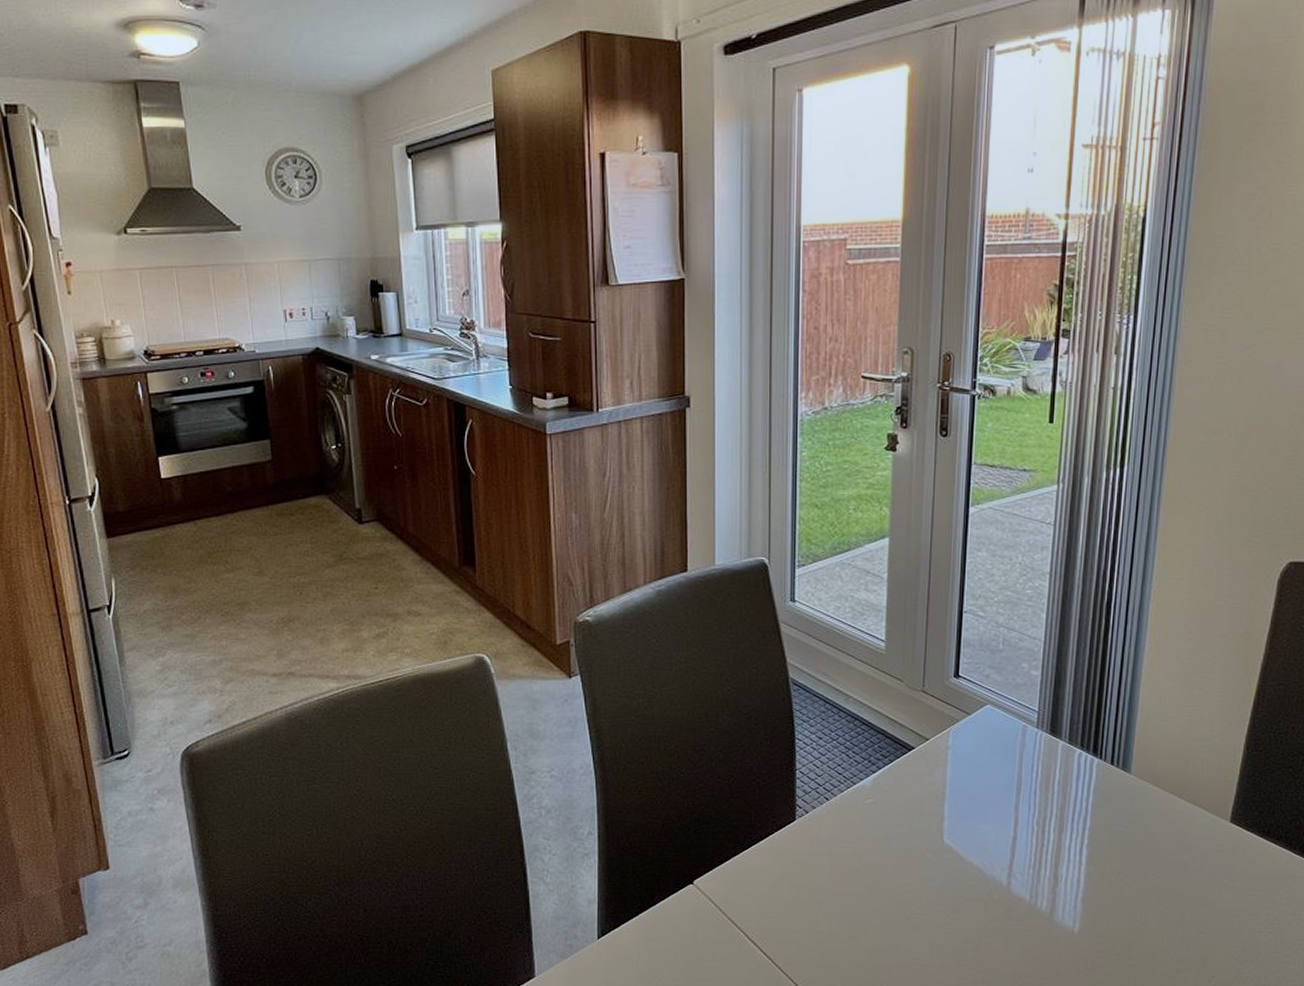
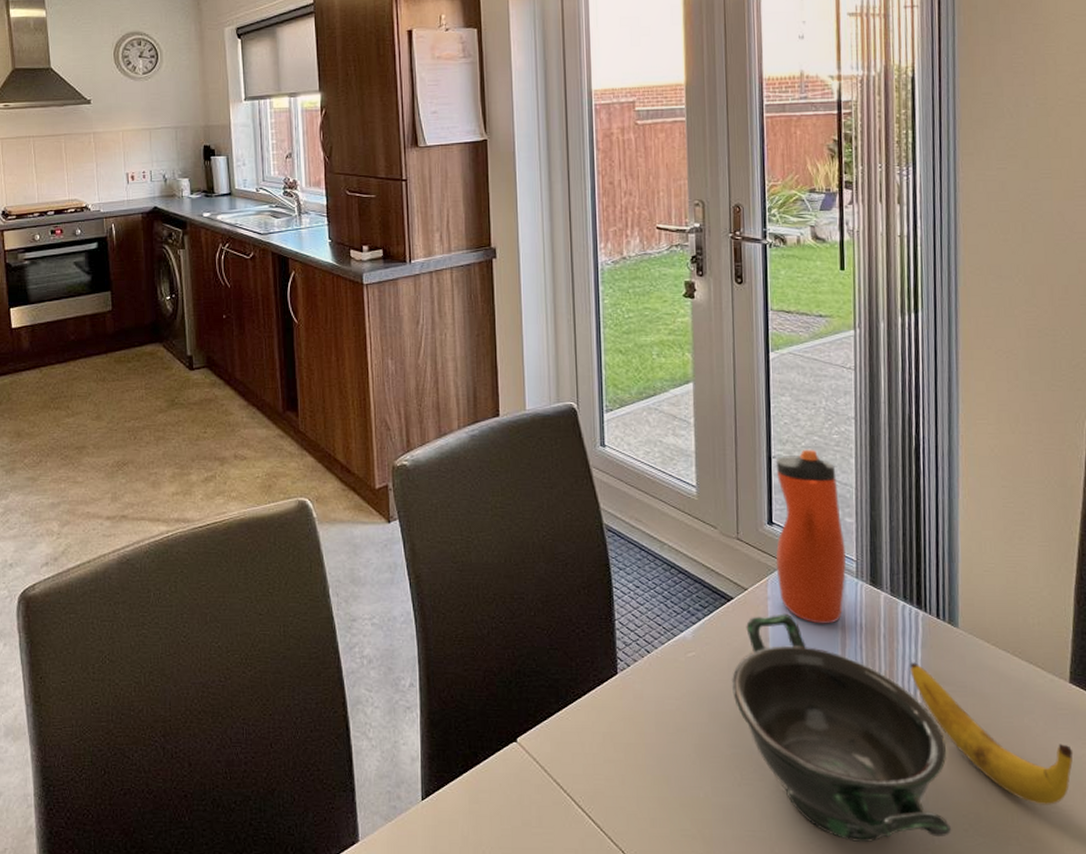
bowl: none [907,762,1108,968] -> present [732,613,952,843]
water bottle: none [959,604,1030,771] -> present [775,449,847,624]
banana: none [1080,805,1226,931] -> present [910,662,1073,805]

